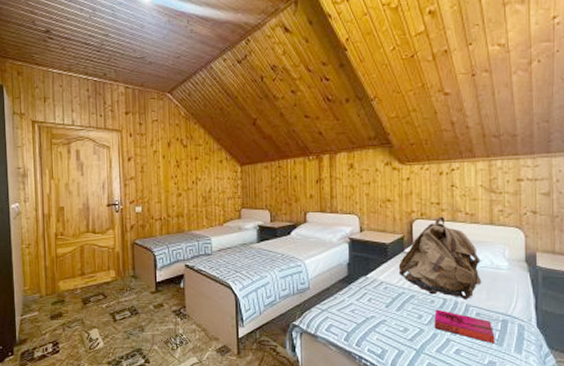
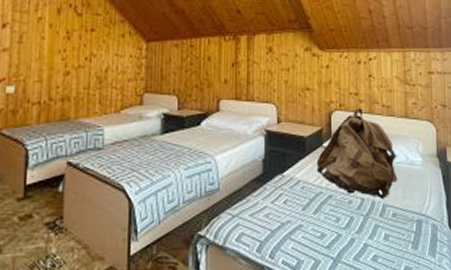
hardback book: present [434,309,495,344] -> none [352,210,411,248]

